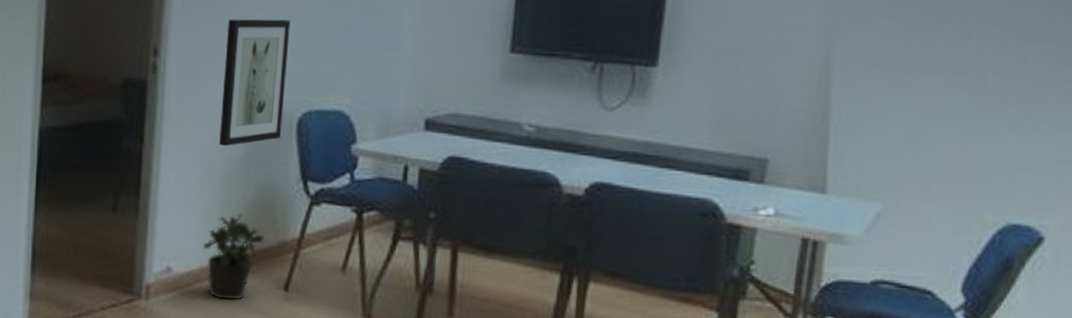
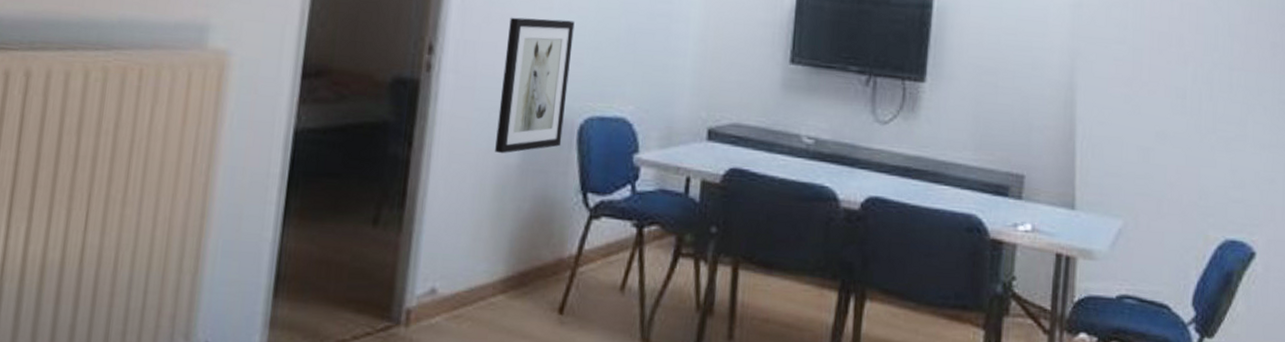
potted plant: present [202,213,265,301] -> none [472,227,540,326]

